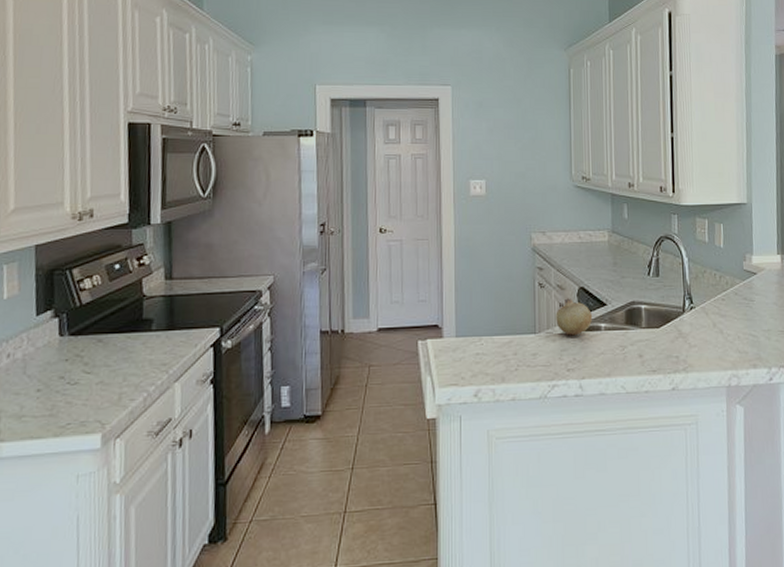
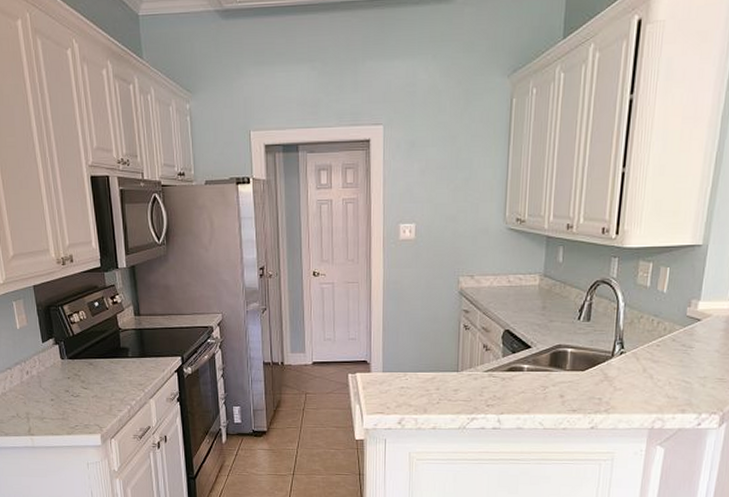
fruit: present [556,298,592,336] -> none [479,340,515,375]

